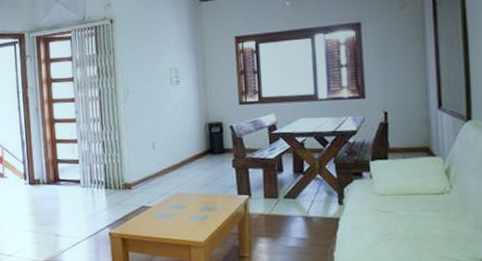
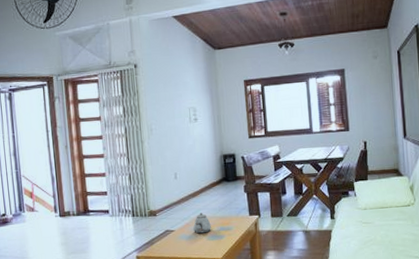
teapot: none [172,188,193,212] -> present [193,212,211,234]

